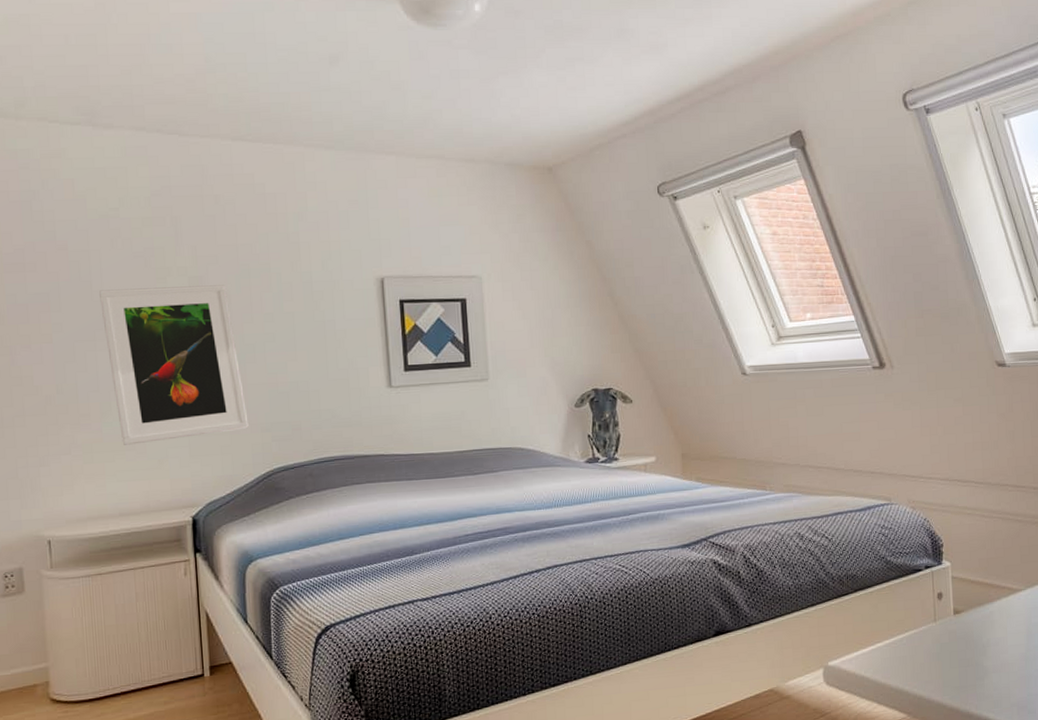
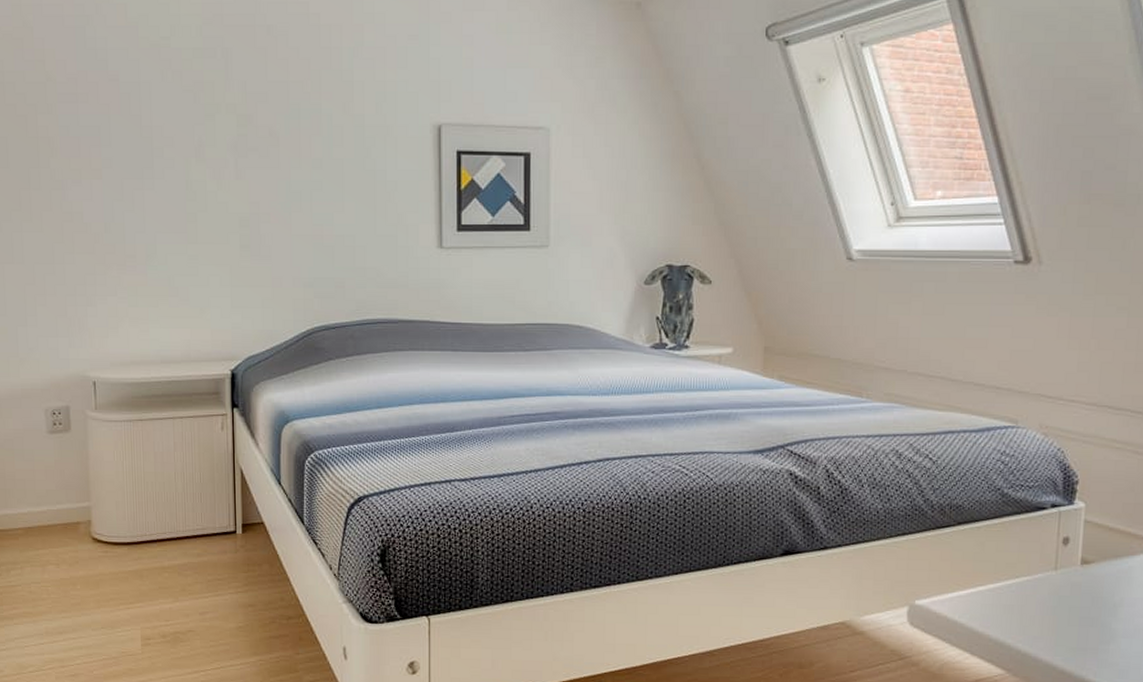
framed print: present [99,285,249,445] -> none [148,125,291,291]

